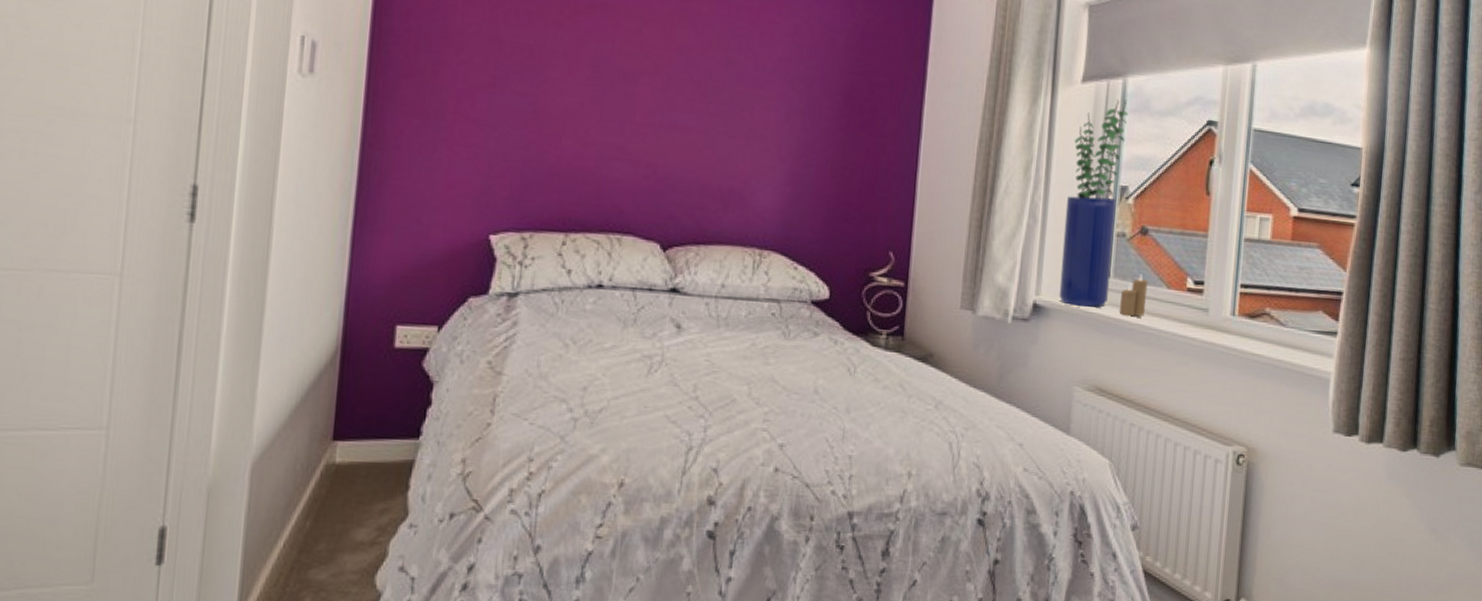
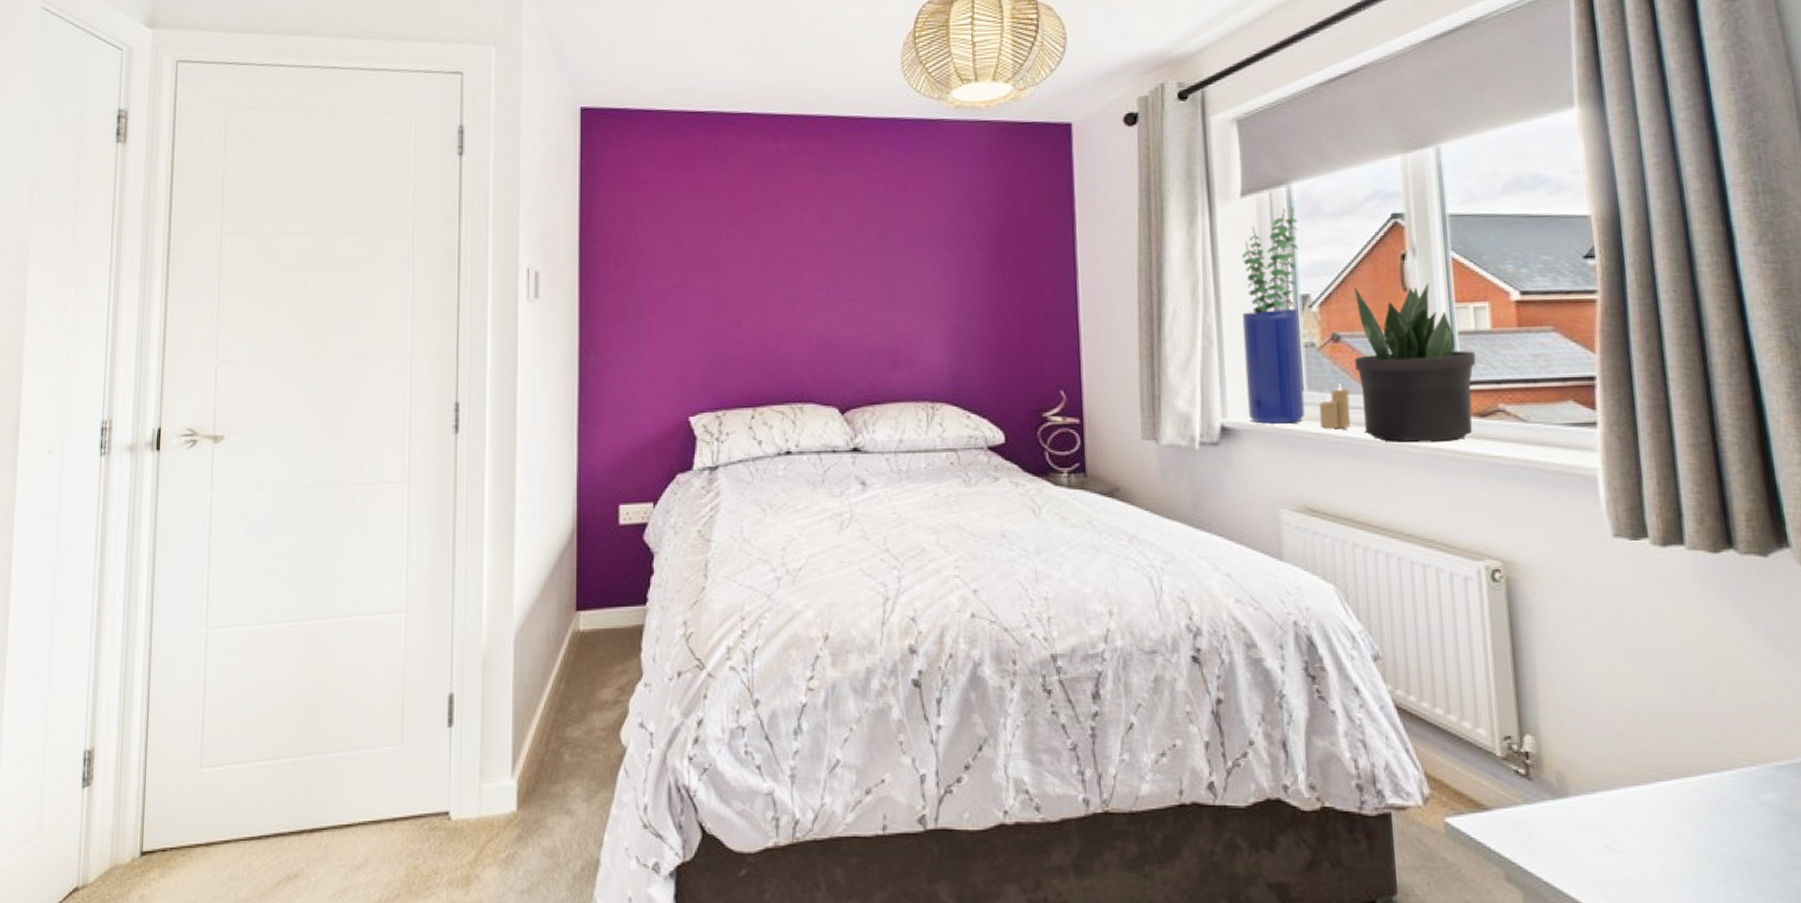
planter: none [1156,185,1255,338] -> present [1354,283,1477,443]

